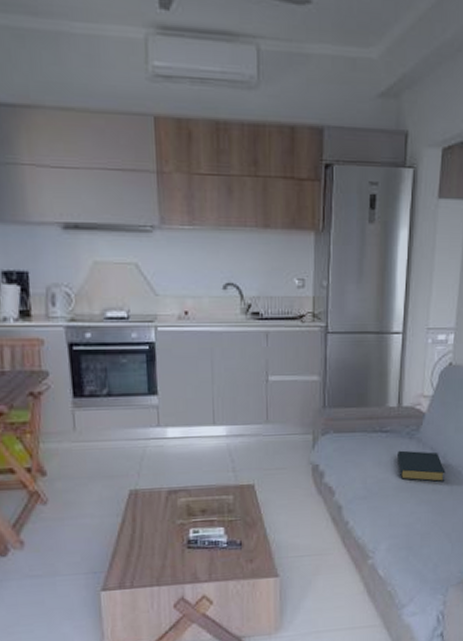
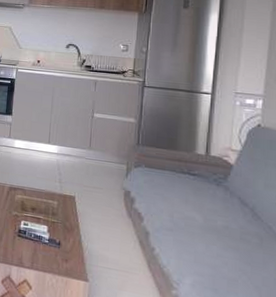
hardback book: present [397,450,446,483] -> none [204,194,255,234]

